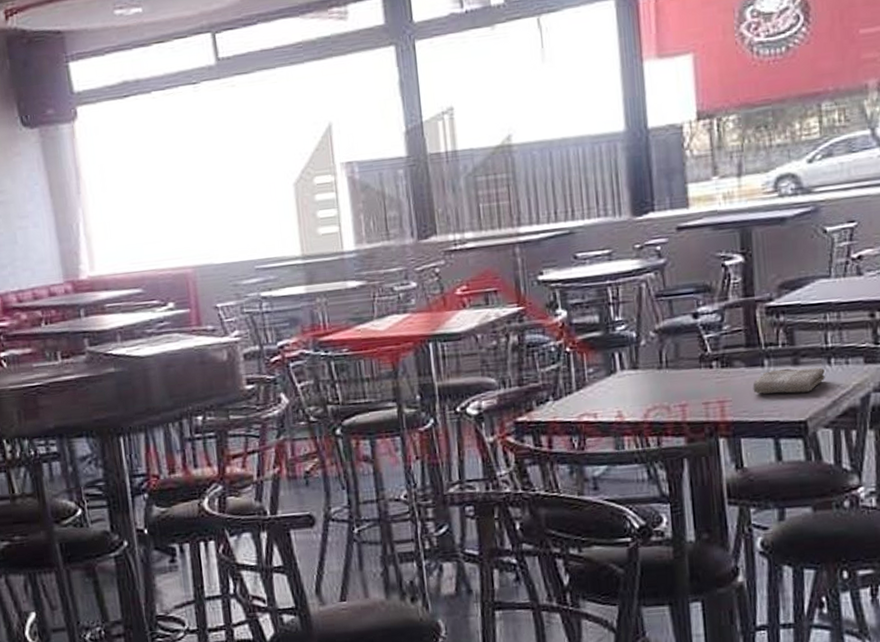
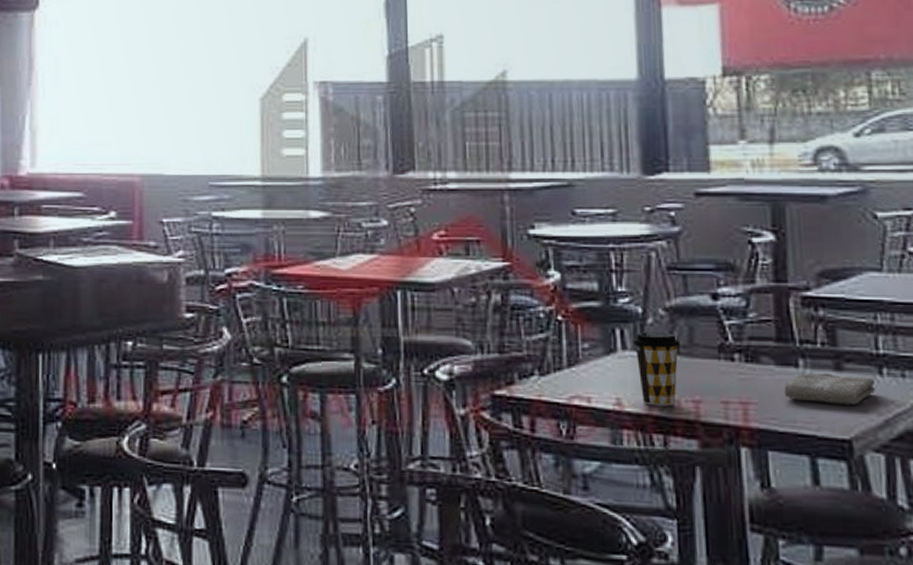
coffee cup: none [629,350,668,414] -> present [633,331,680,406]

